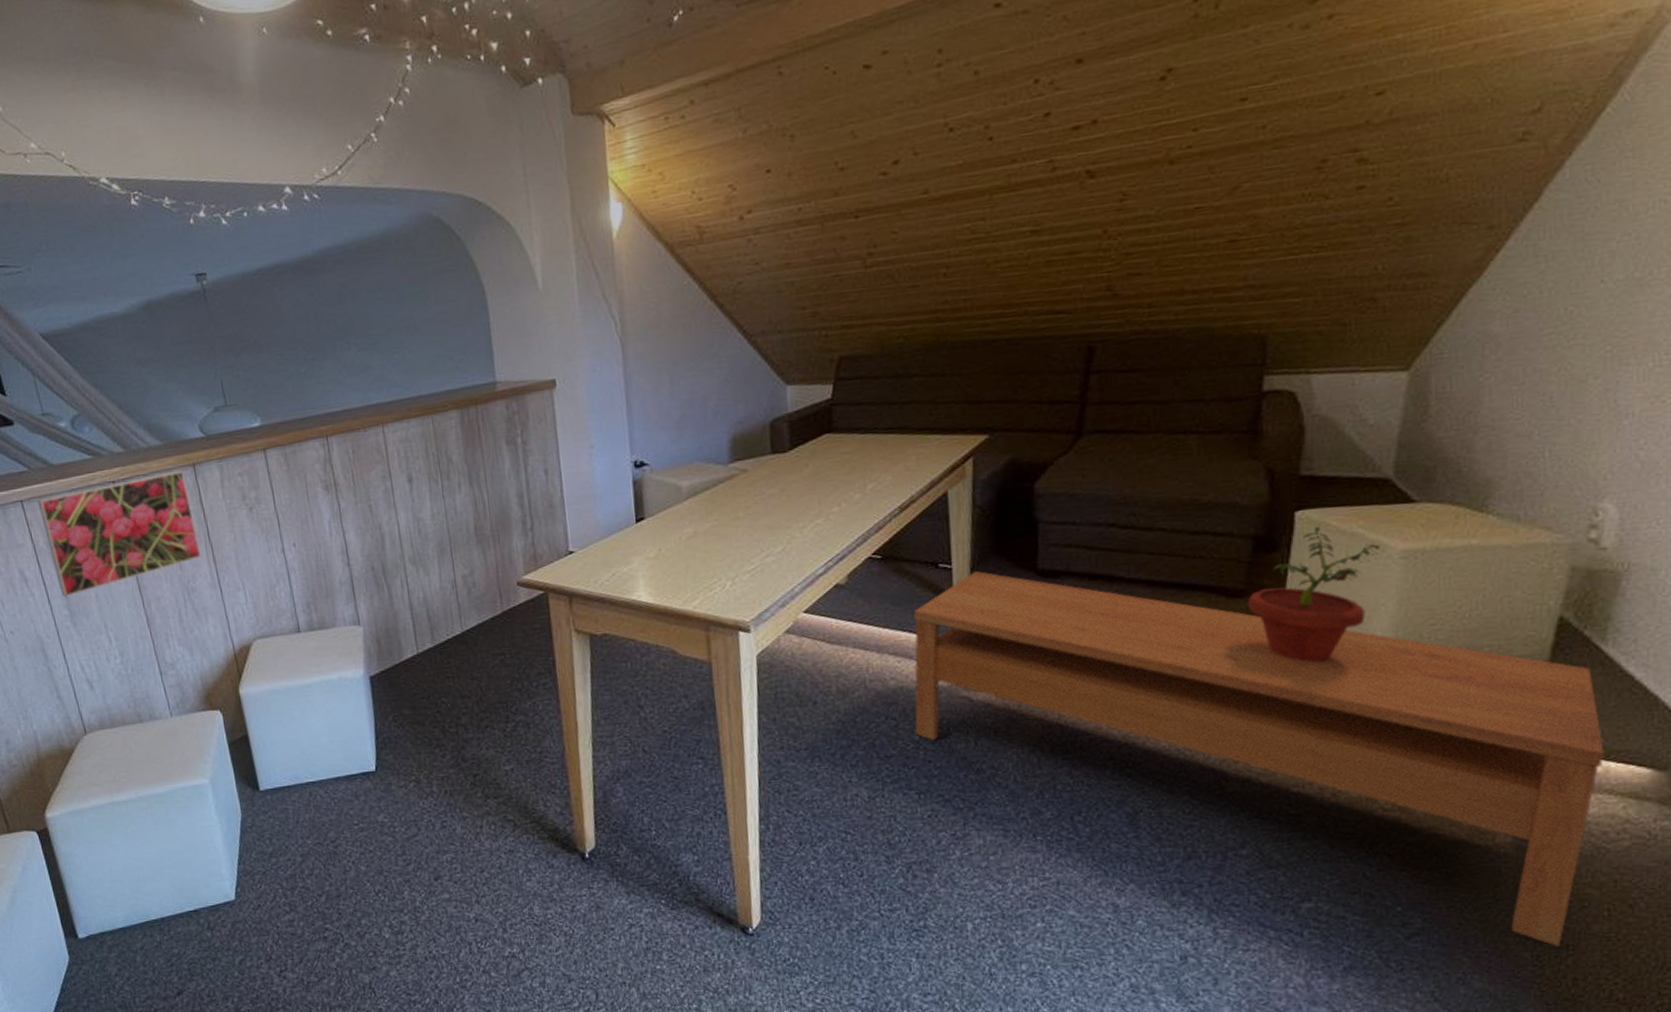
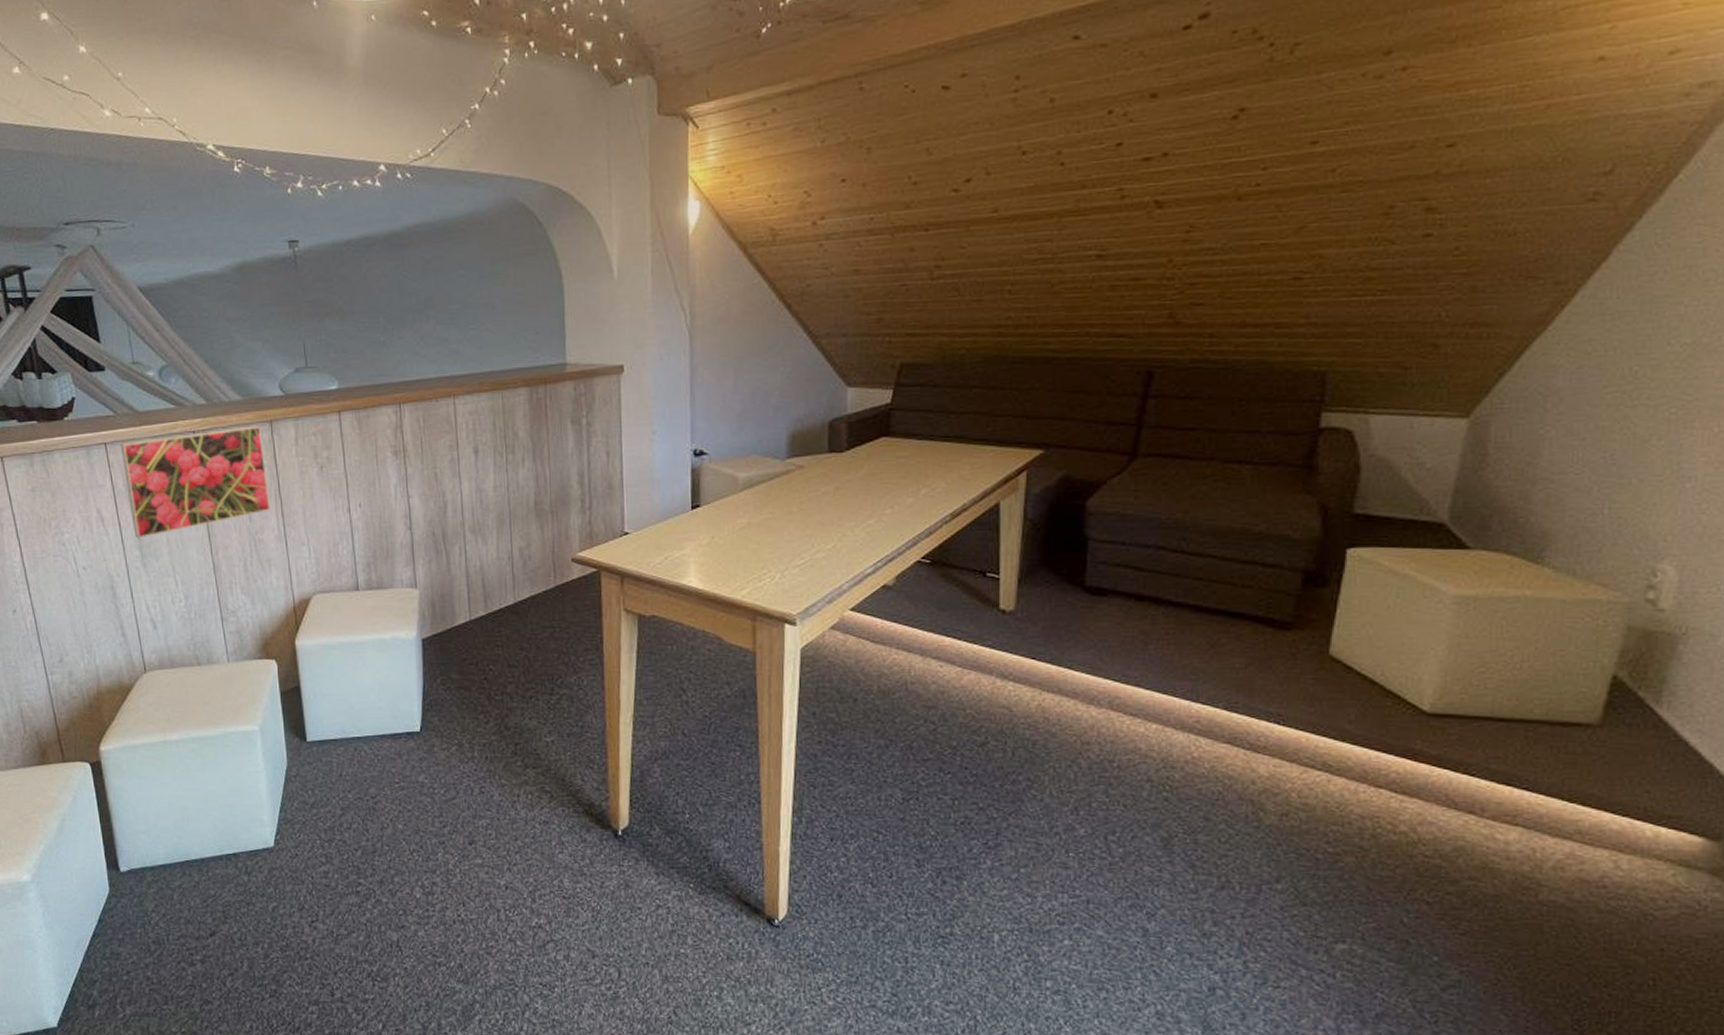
coffee table: present [914,571,1604,947] -> none [953,583,1655,1012]
potted plant: present [1247,526,1385,663] -> none [1294,565,1437,701]

